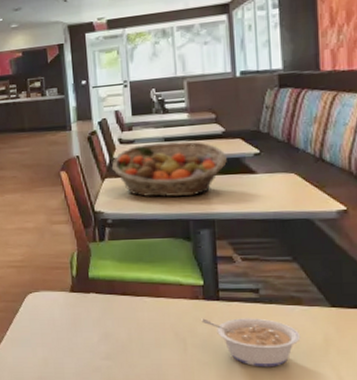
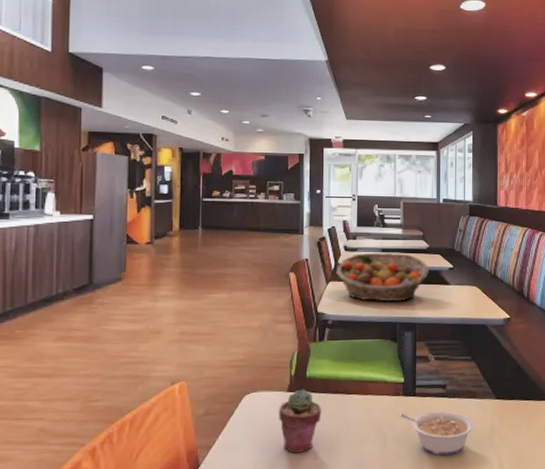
potted succulent: none [63,290,110,353] -> present [279,389,322,453]

